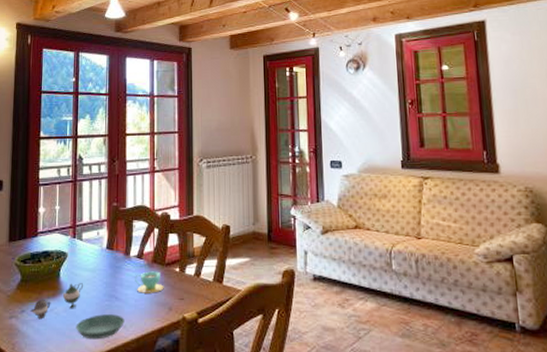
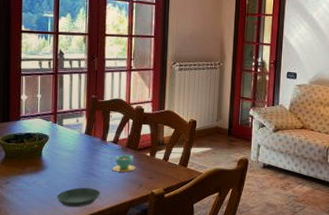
teapot: present [29,283,84,320] -> none [14,161,64,190]

